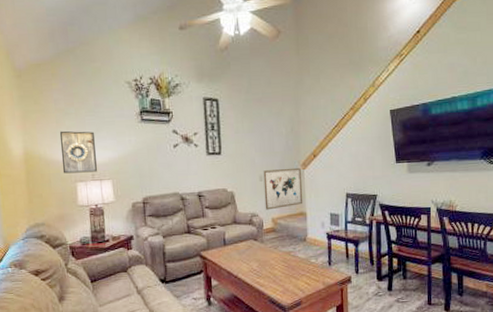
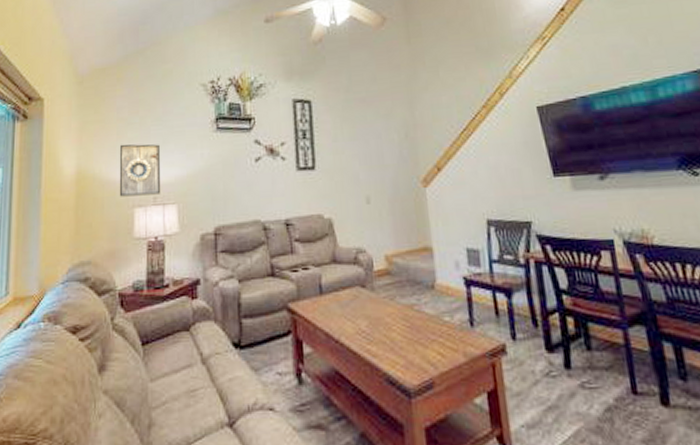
wall art: present [263,167,303,210] -> none [370,184,427,244]

